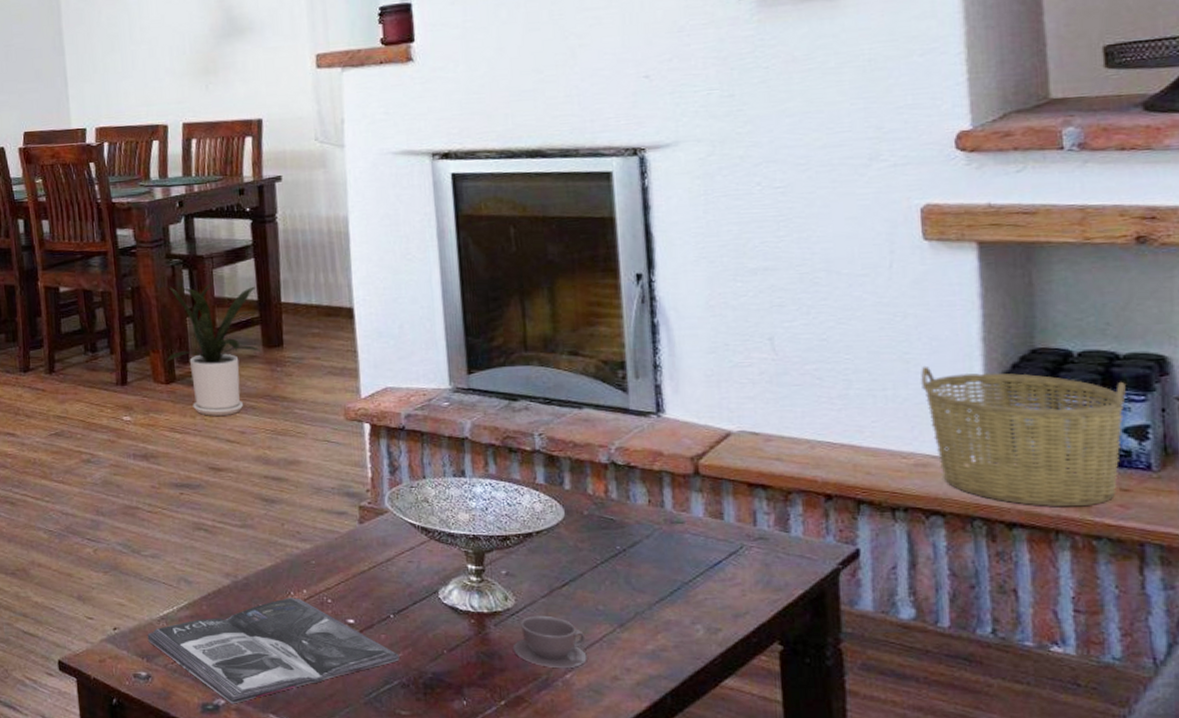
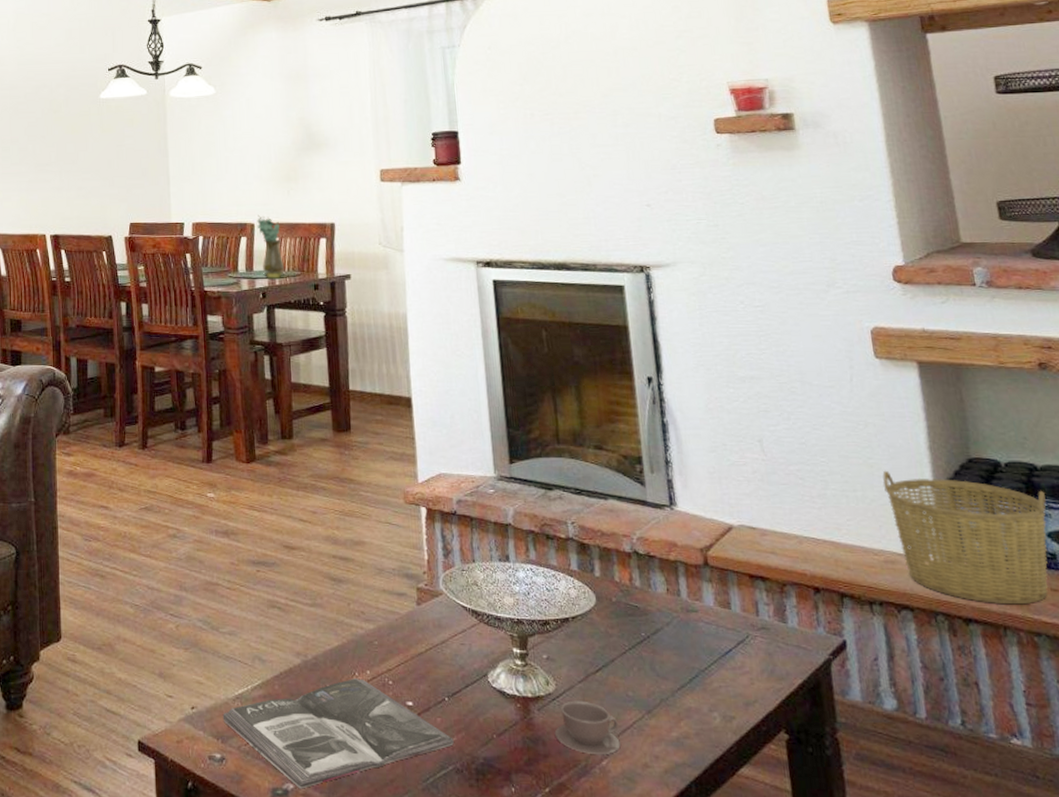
house plant: present [166,279,262,416] -> none [247,366,332,495]
vase: none [170,114,204,187] -> present [257,214,284,280]

